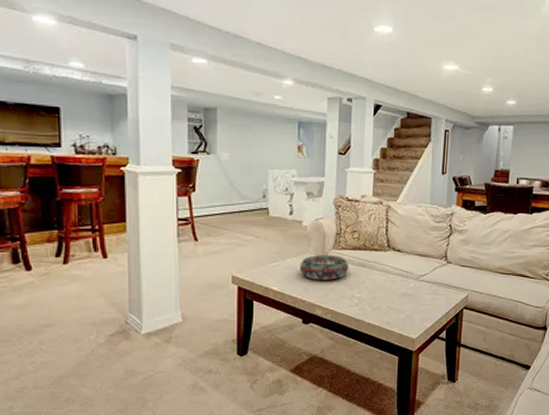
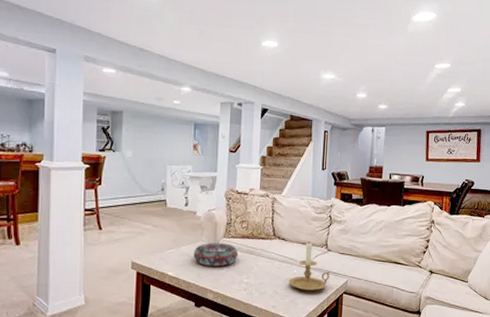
candle holder: none [404,253,449,306] -> present [288,242,330,291]

